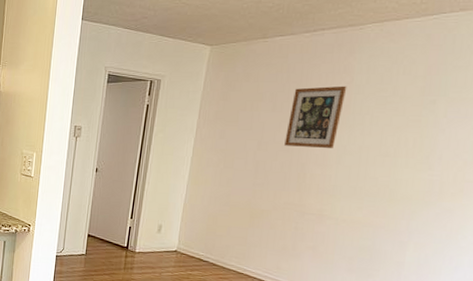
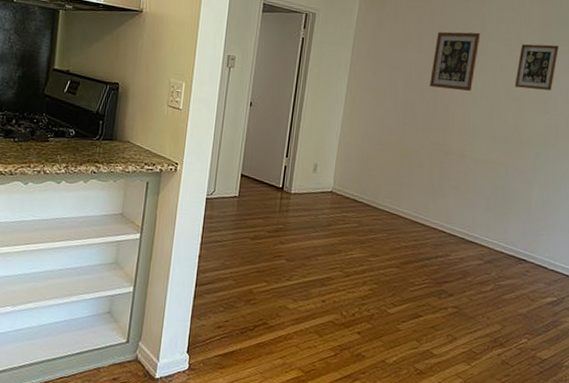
picture frame: none [387,93,448,144] -> present [514,44,559,91]

